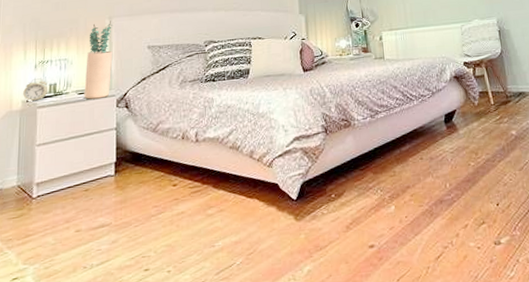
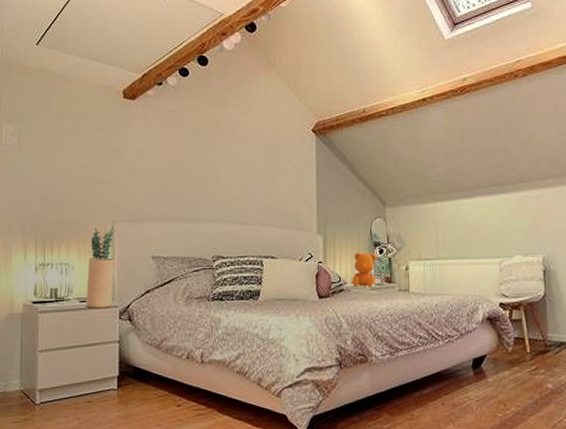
alarm clock: present [23,78,48,102] -> none [24,282,49,306]
teddy bear: none [333,27,354,59] -> present [352,252,377,288]

